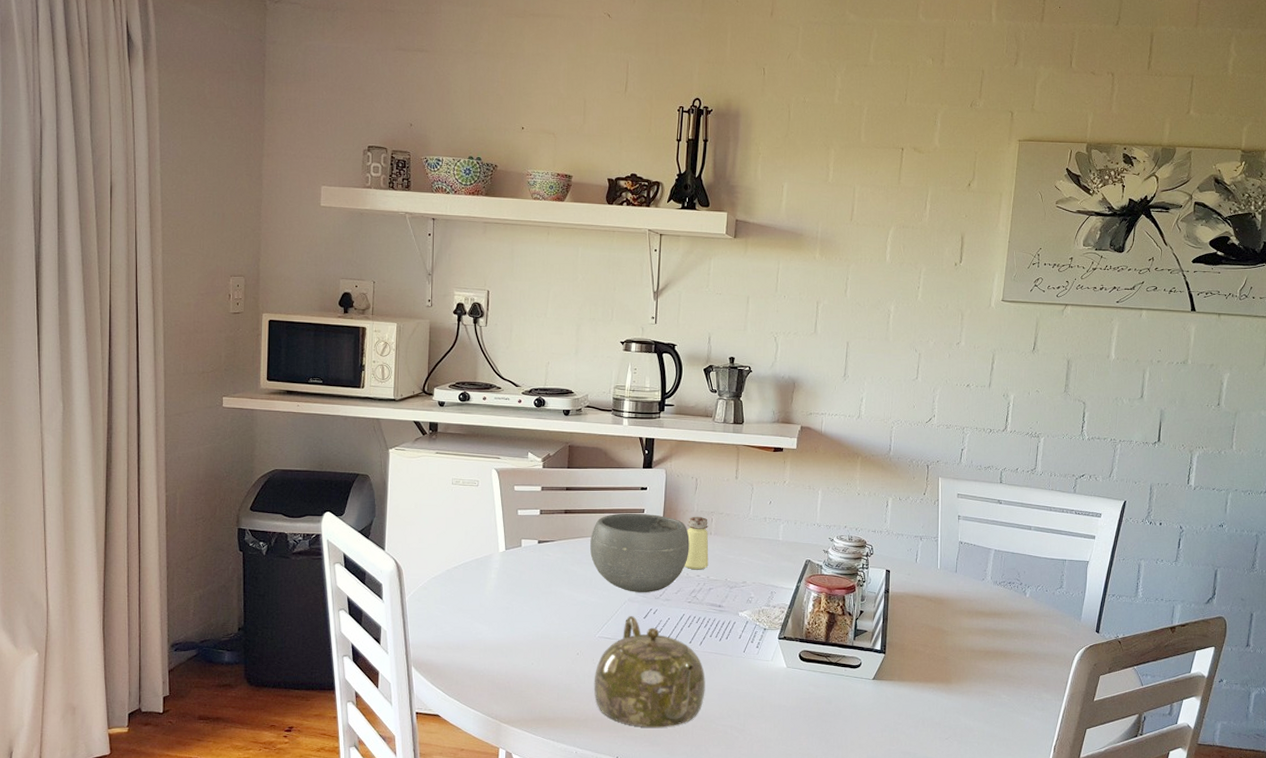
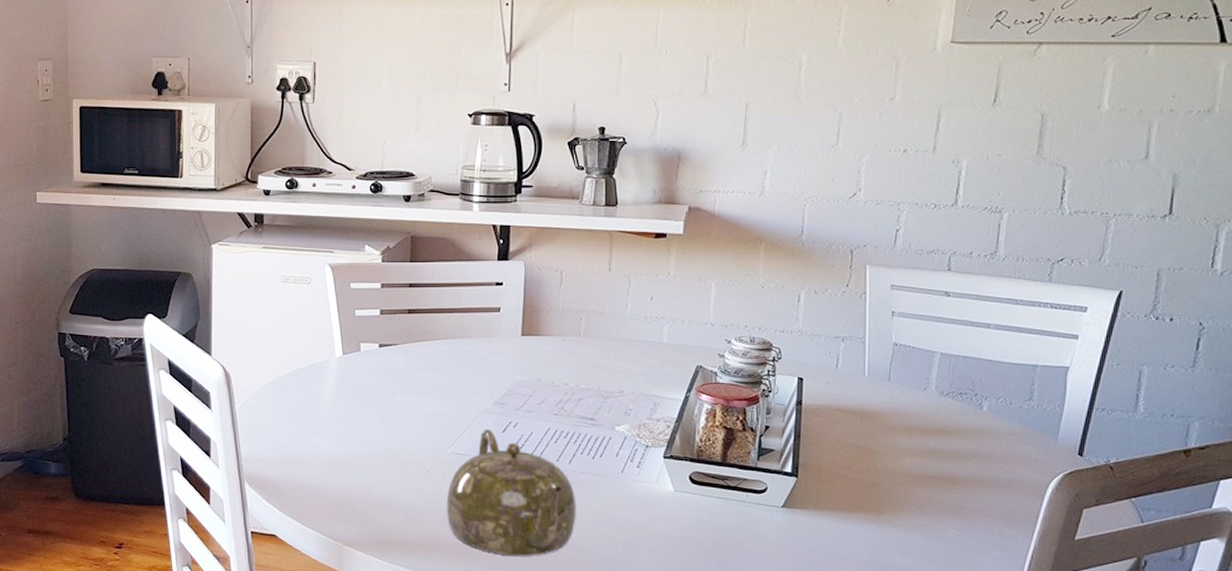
bowl: present [590,513,690,592] -> none [438,312,554,403]
saltshaker: present [685,516,709,570] -> none [549,315,578,377]

